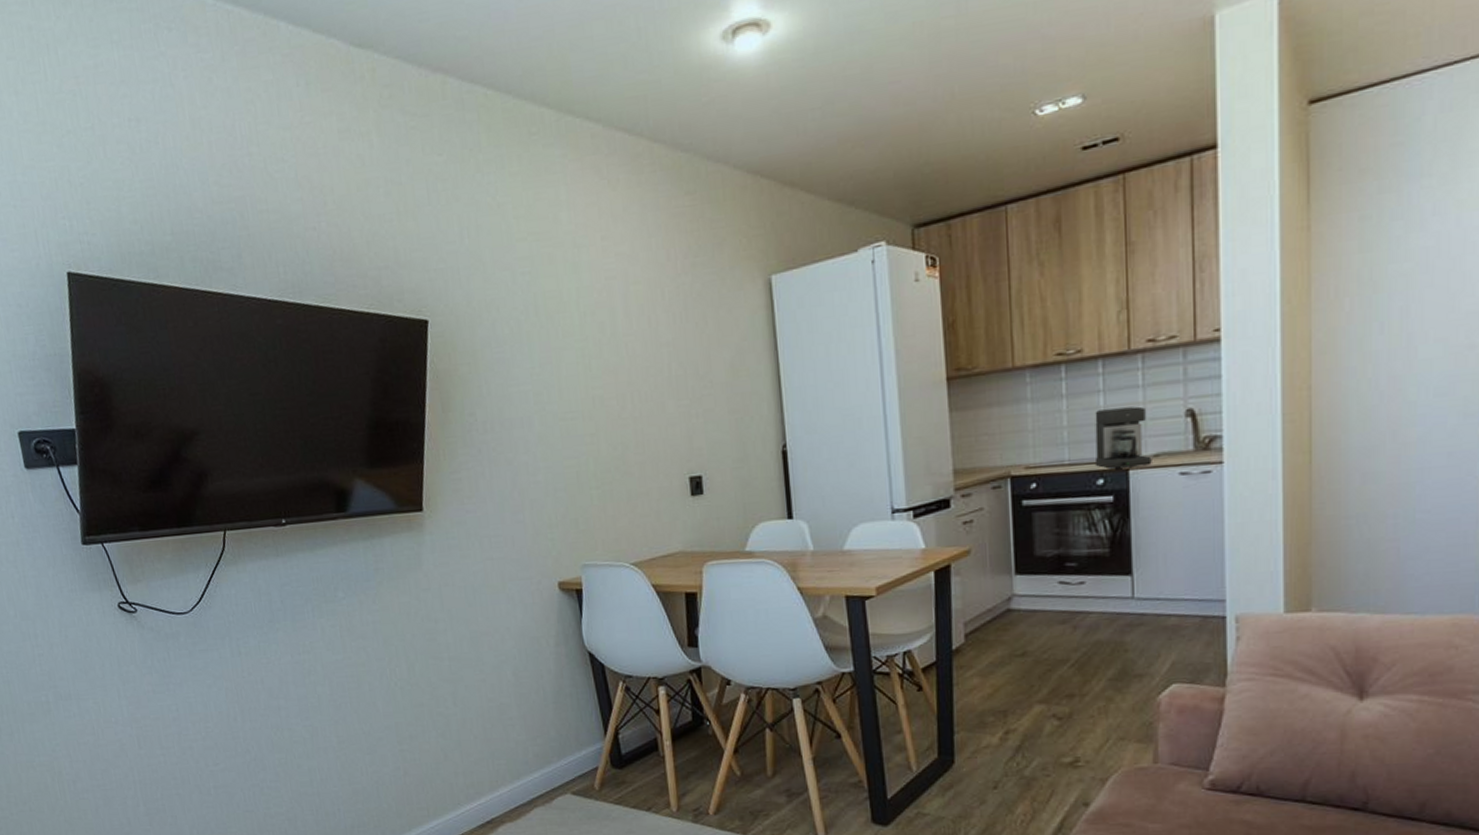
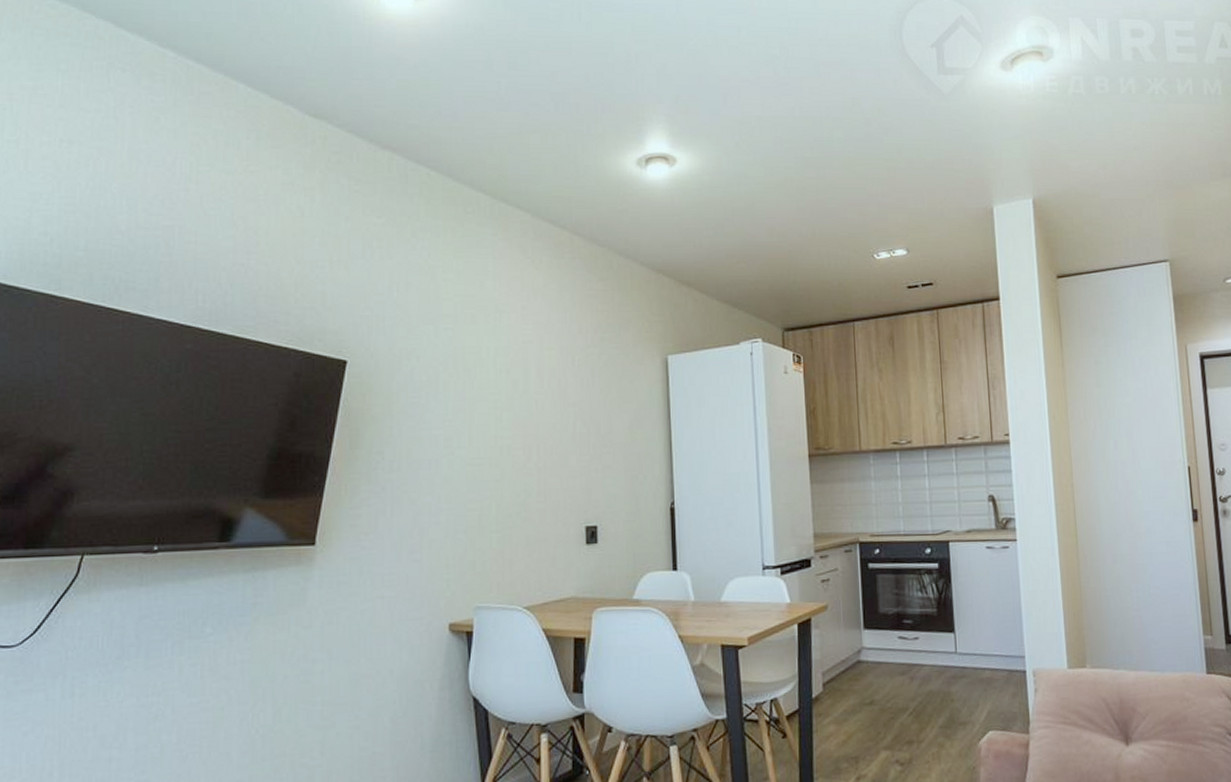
coffee maker: present [1095,406,1152,469] -> none [922,490,966,540]

